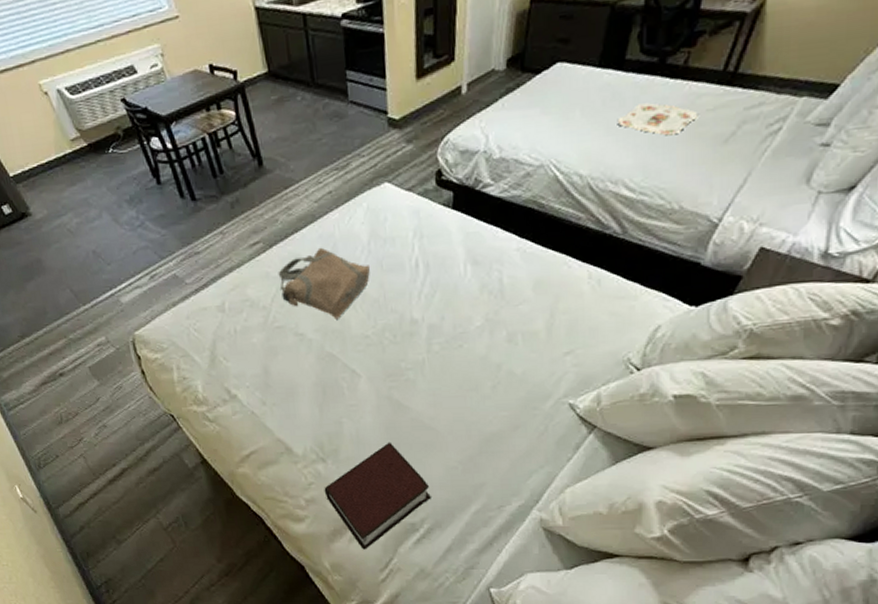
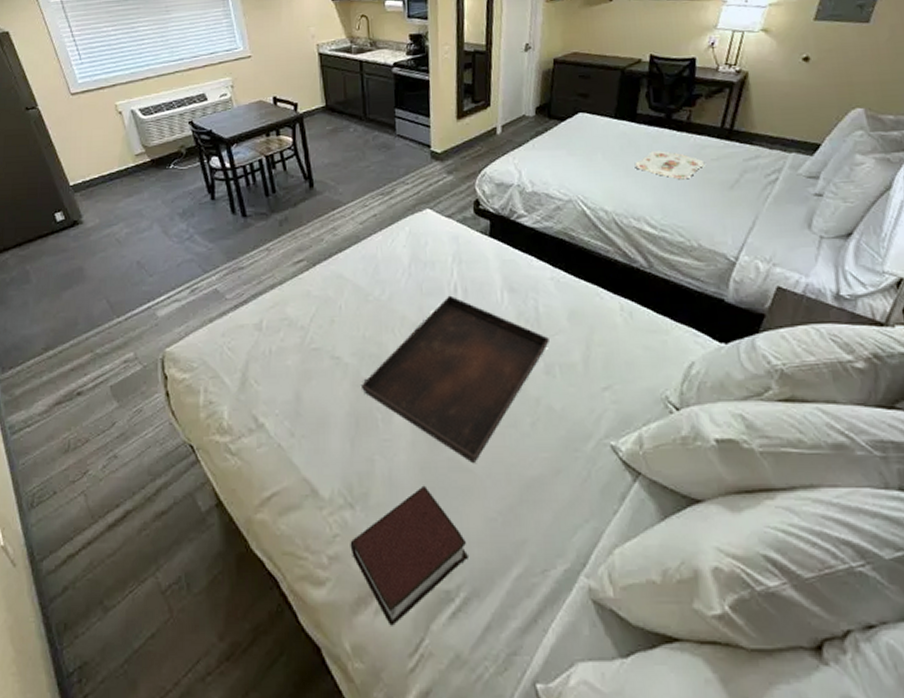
tote bag: present [278,247,370,319] -> none [319,268,410,343]
serving tray: none [326,270,513,422] -> present [362,295,549,463]

